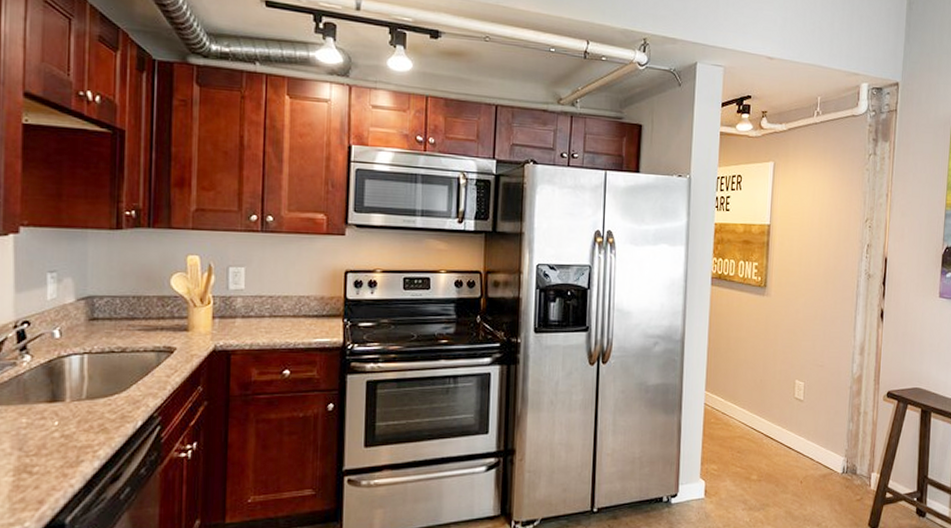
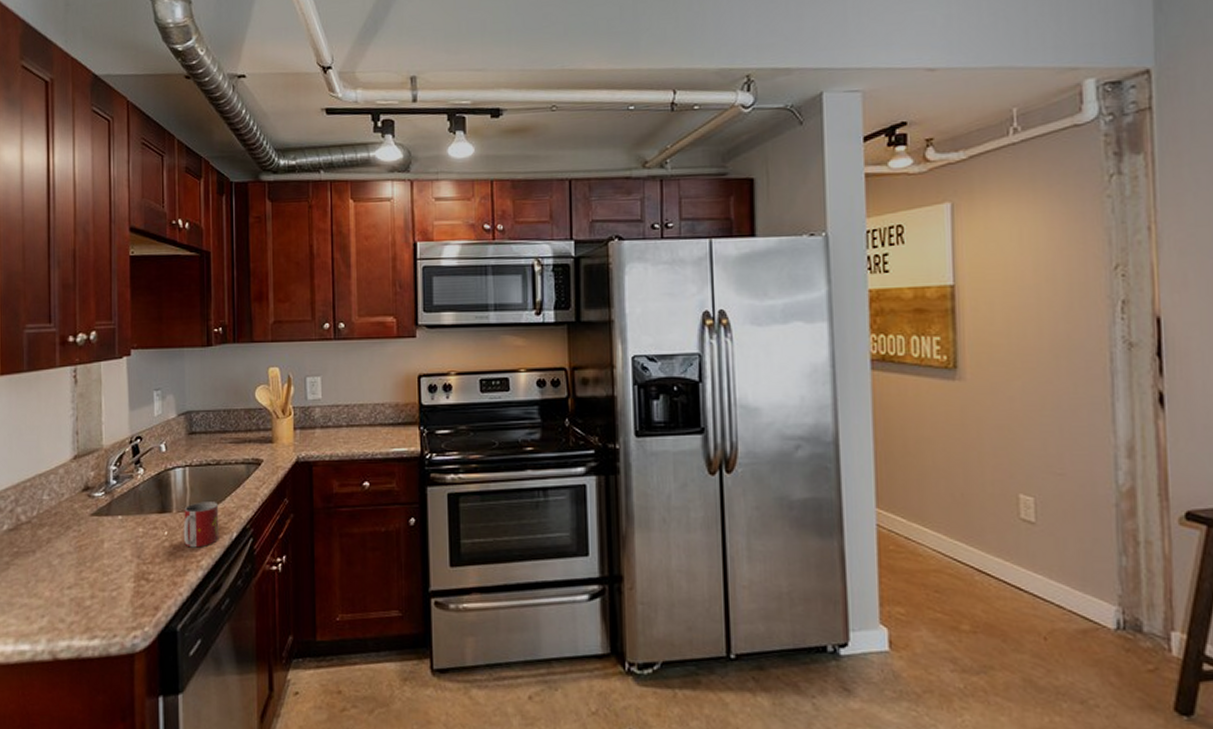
mug: none [77,390,122,438] -> present [183,501,219,548]

